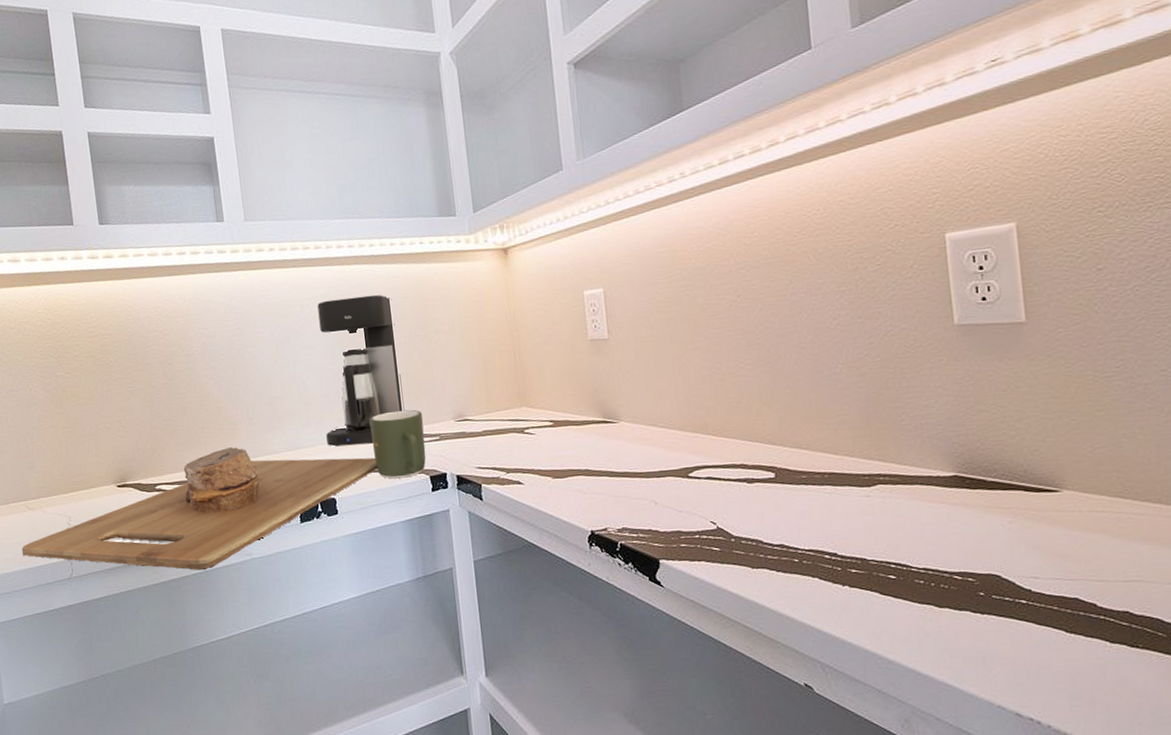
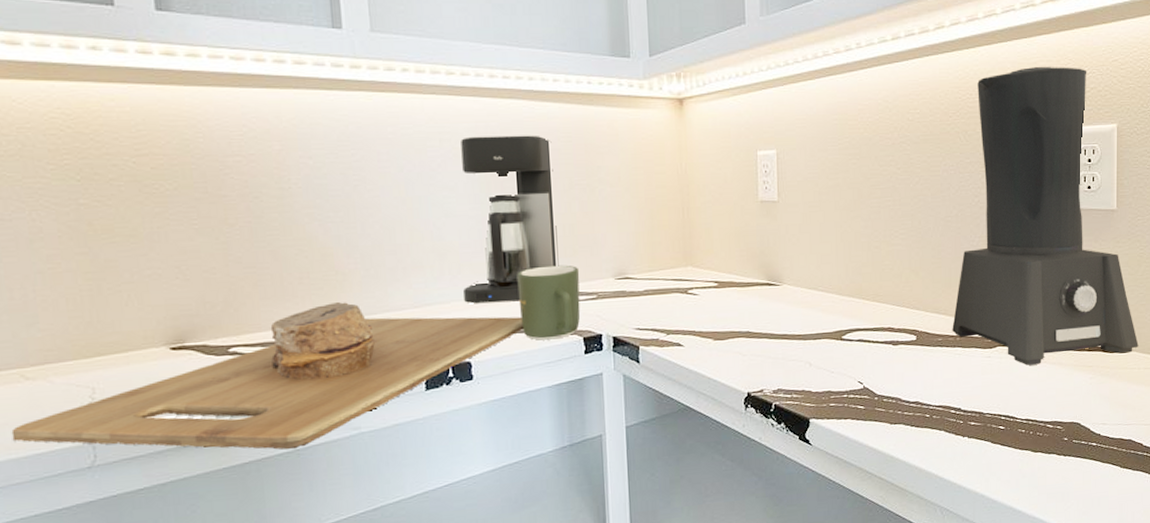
blender: none [817,164,1077,506] -> present [952,67,1139,365]

